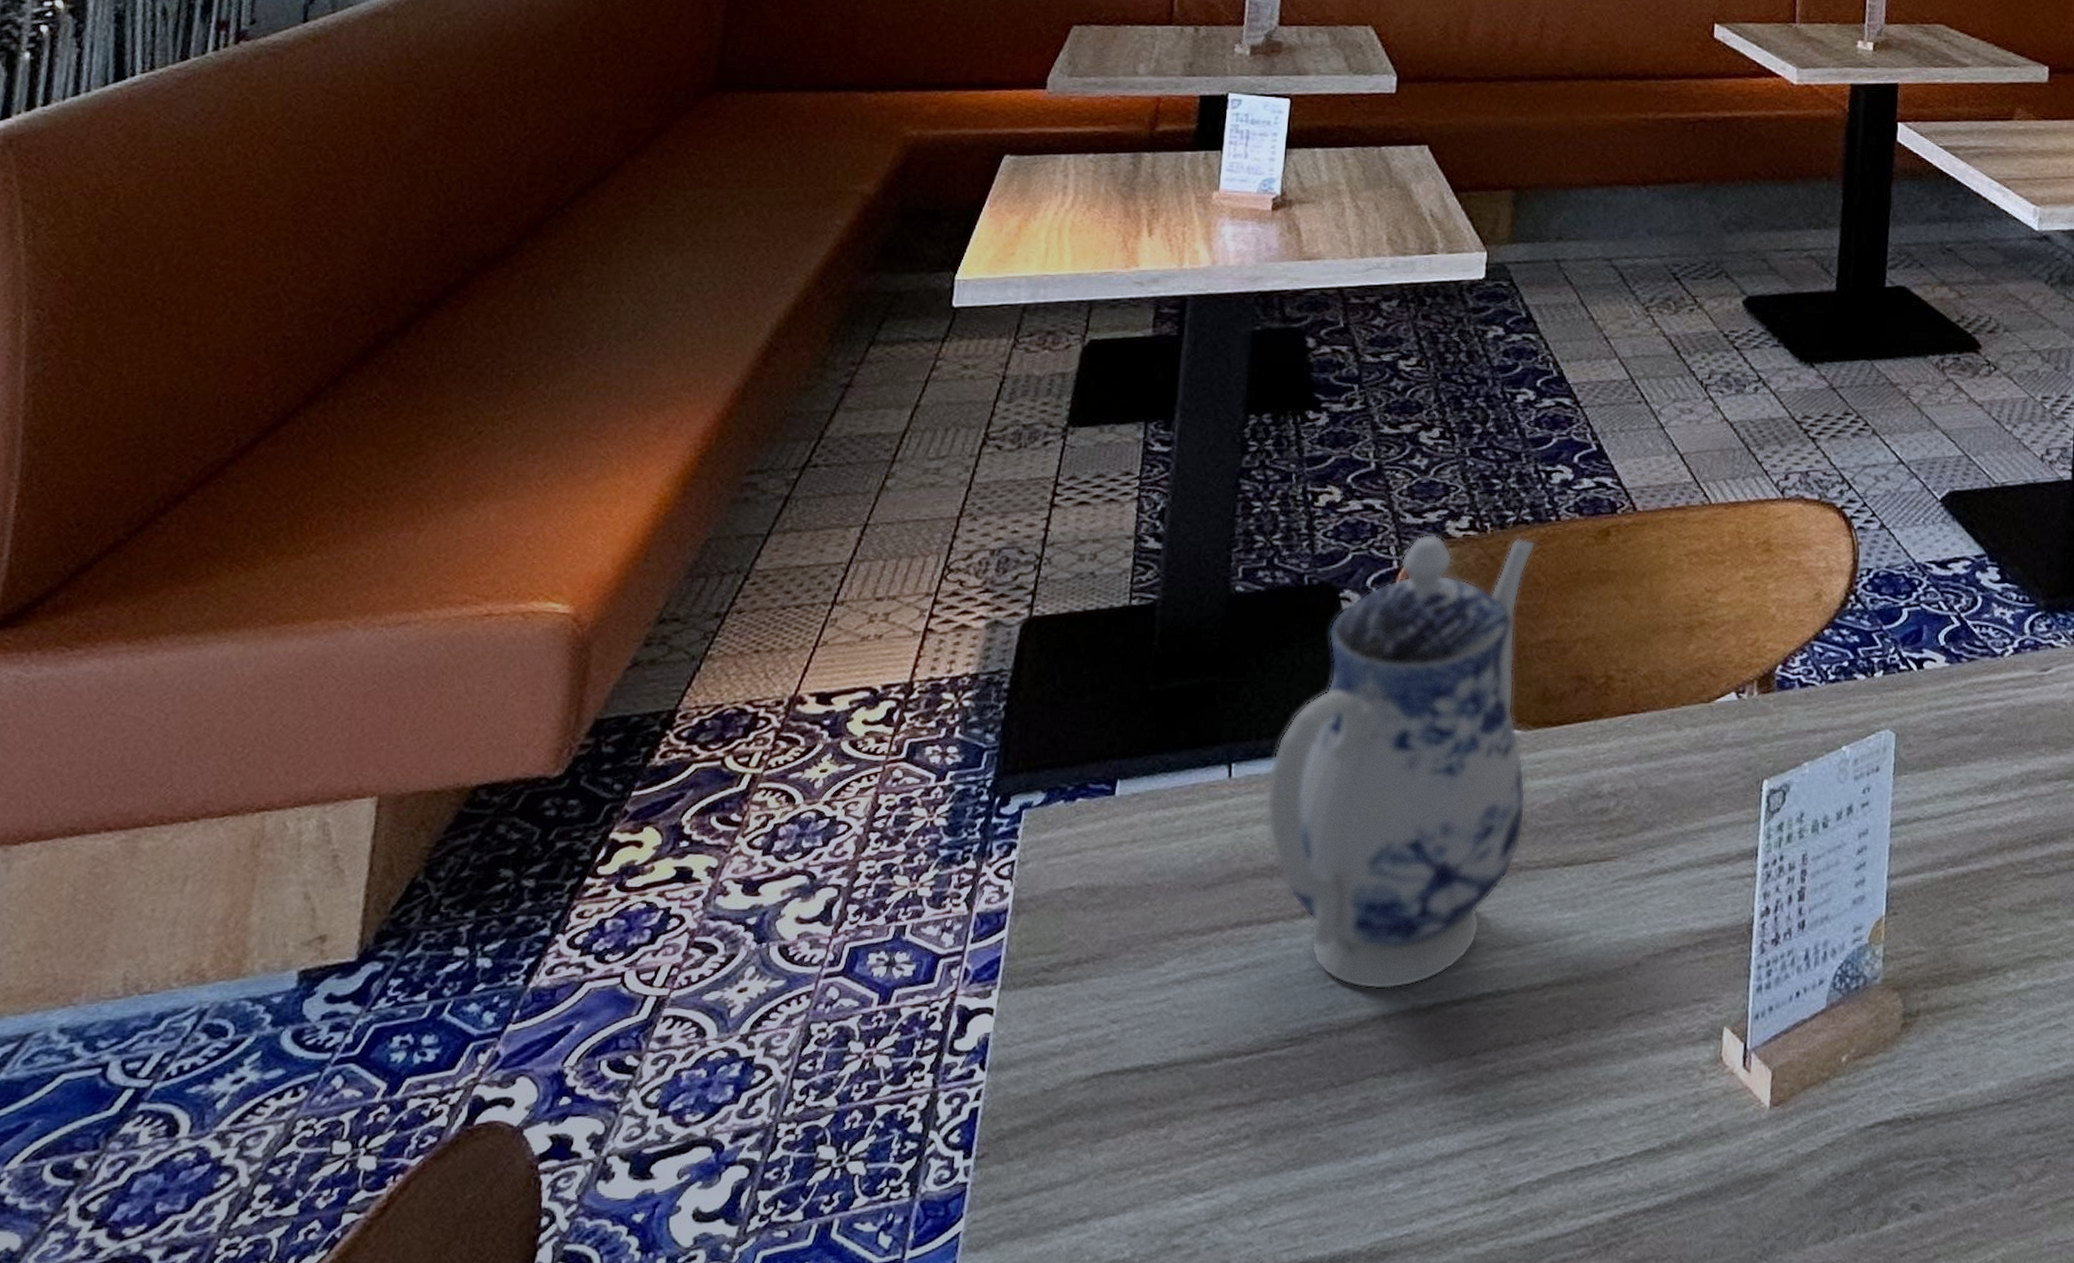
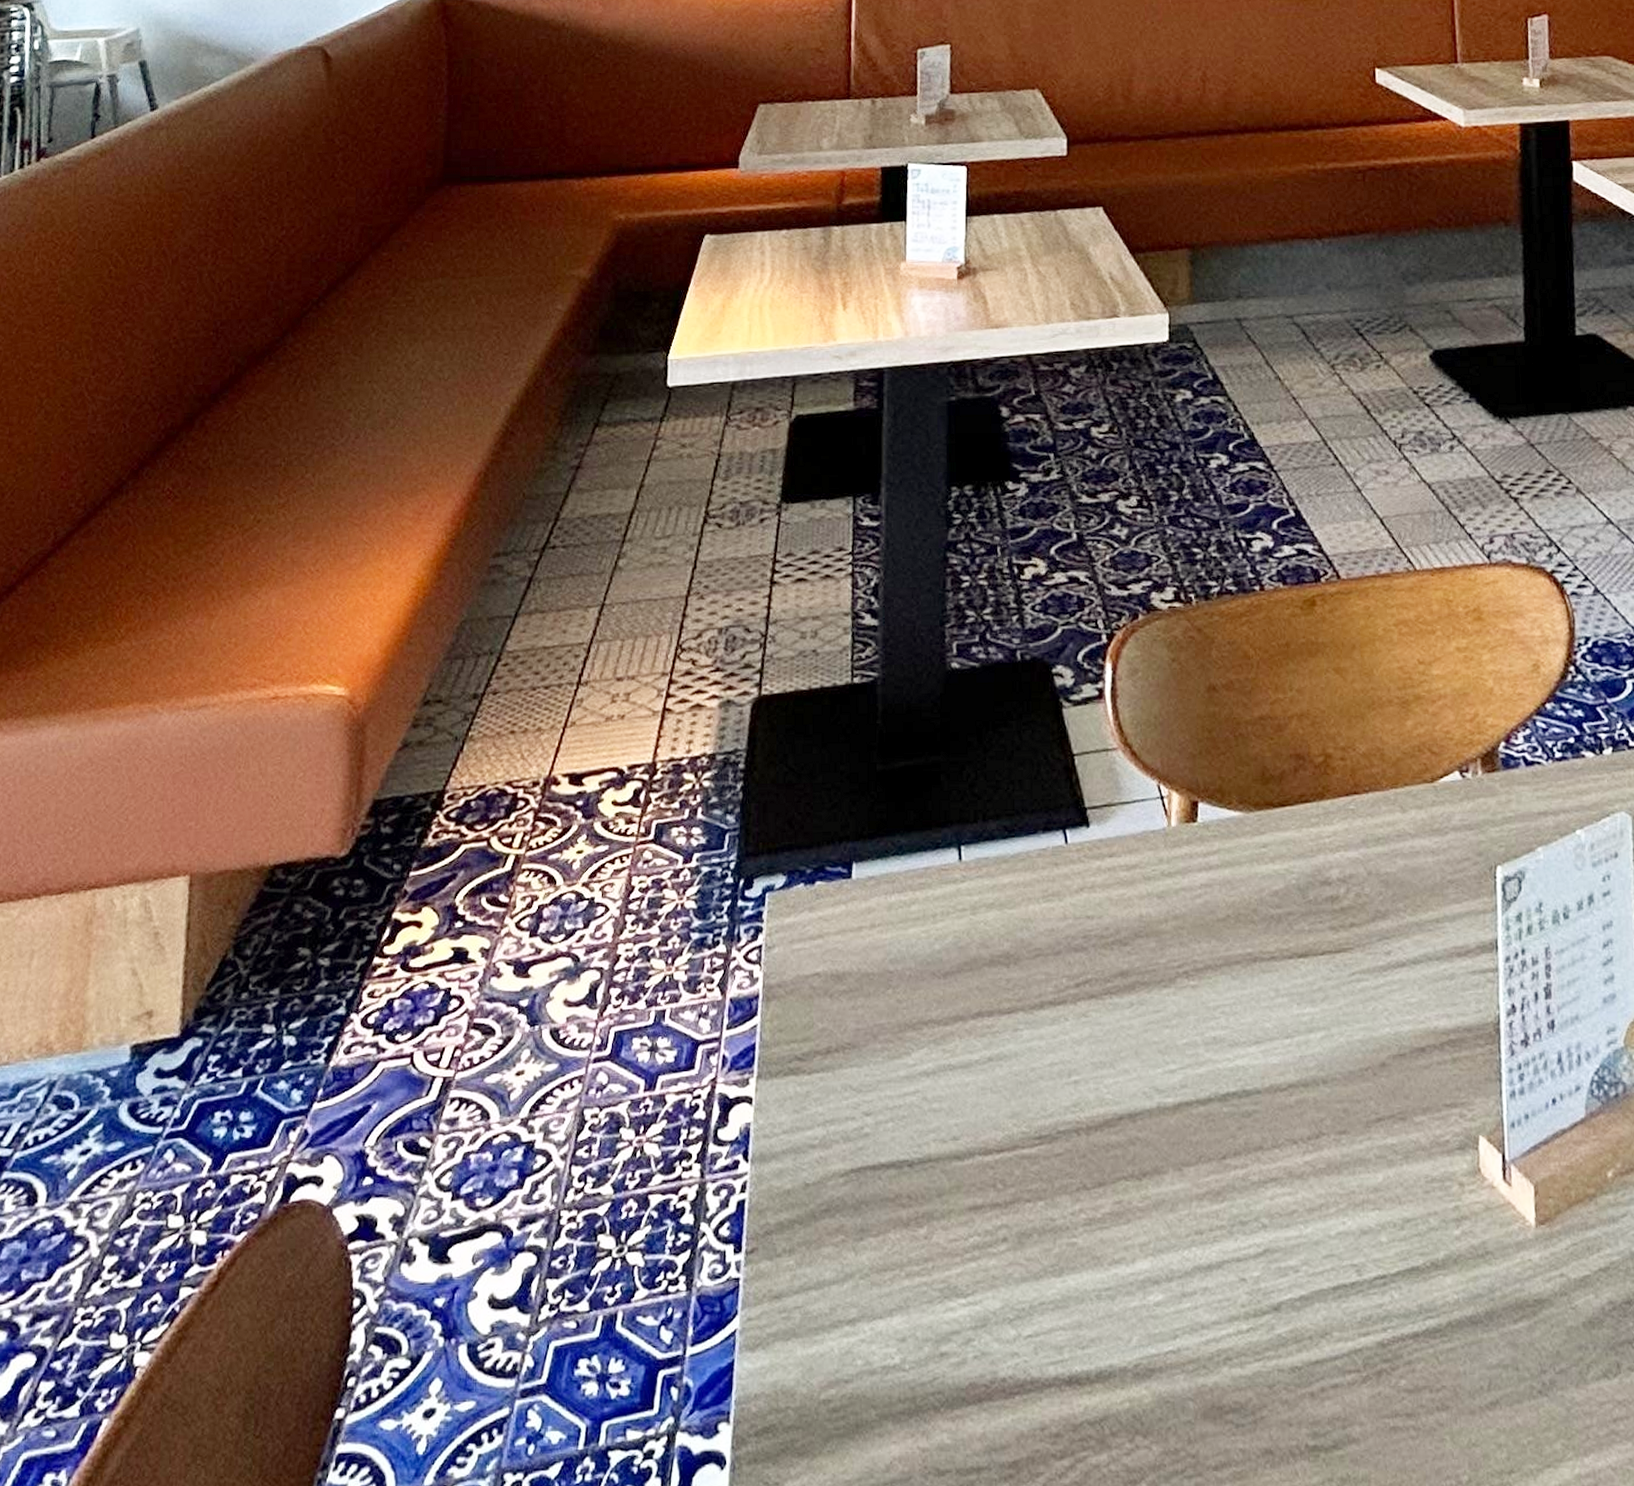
teapot: present [1266,534,1536,990] -> none [997,606,1255,1087]

